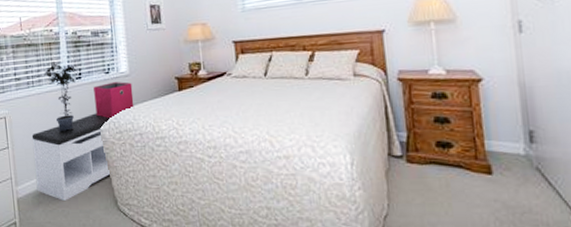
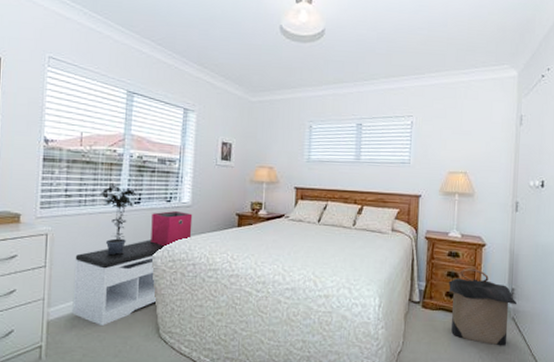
laundry hamper: none [436,110,541,205] -> present [448,268,518,346]

